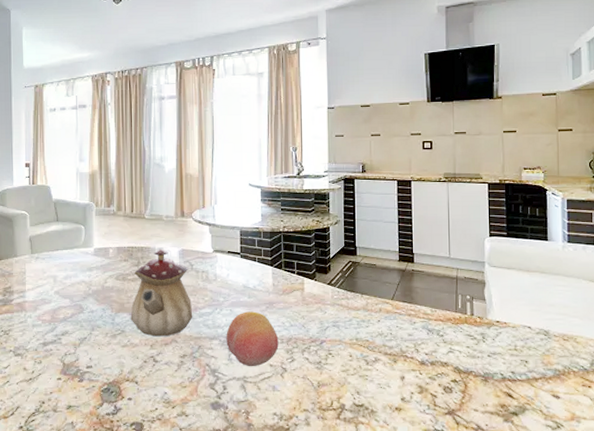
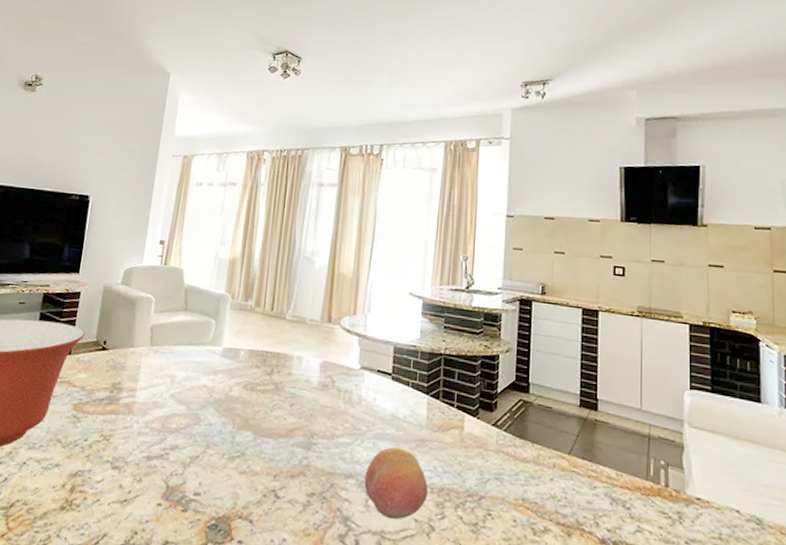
teapot: present [130,249,193,337] -> none [254,357,329,467]

